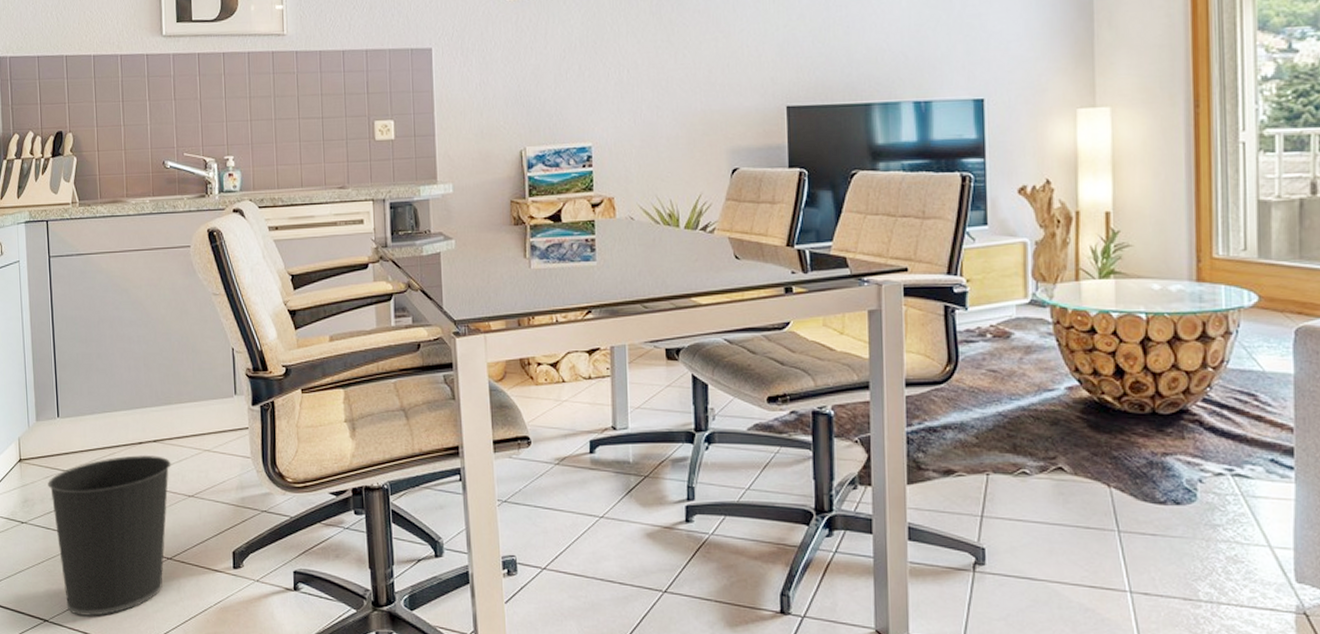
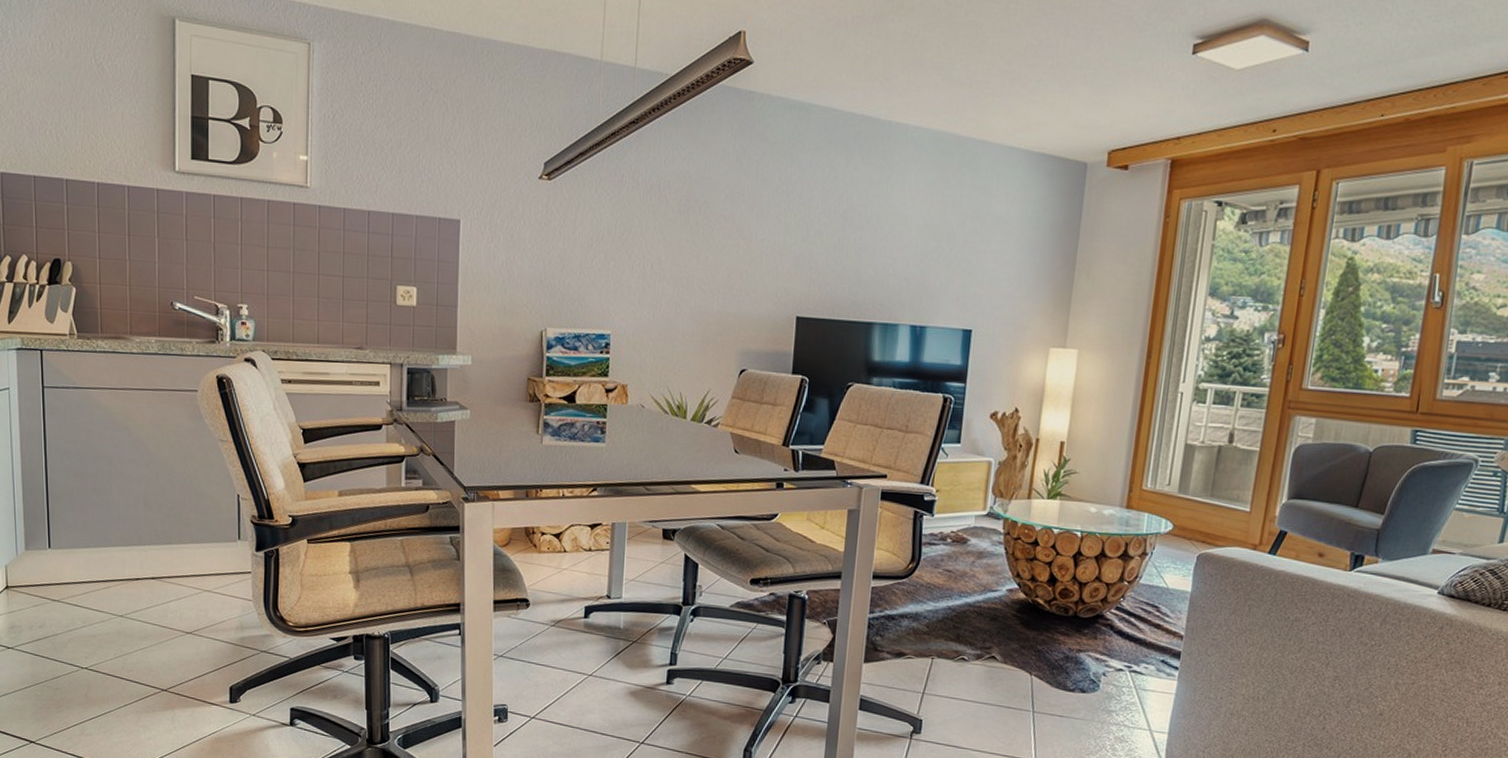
wastebasket: present [48,455,171,616] -> none [37,590,169,740]

